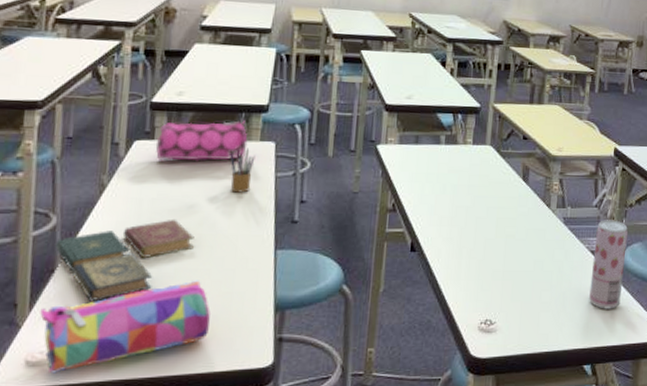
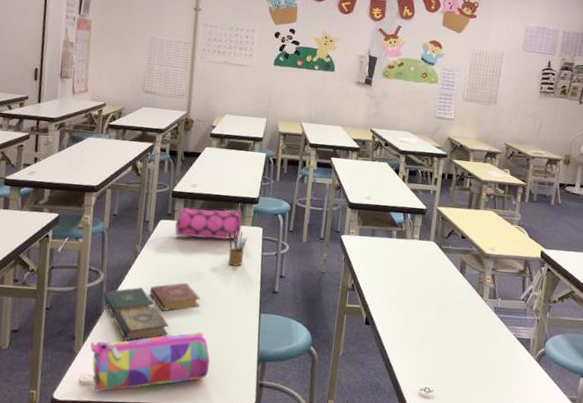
beverage can: present [589,220,628,309] -> none [515,312,551,390]

